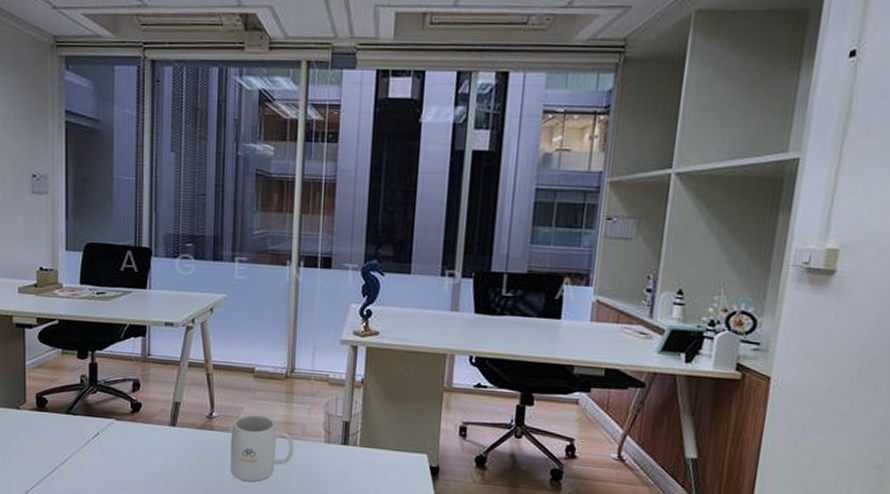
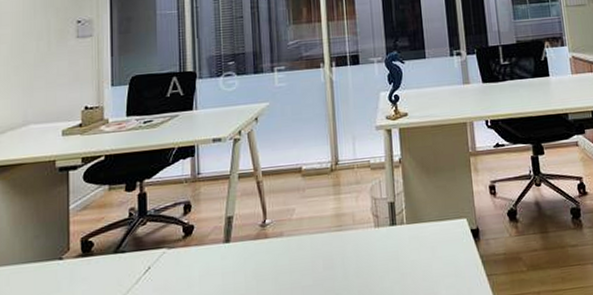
mug: present [230,414,294,482] -> none [285,212,347,285]

